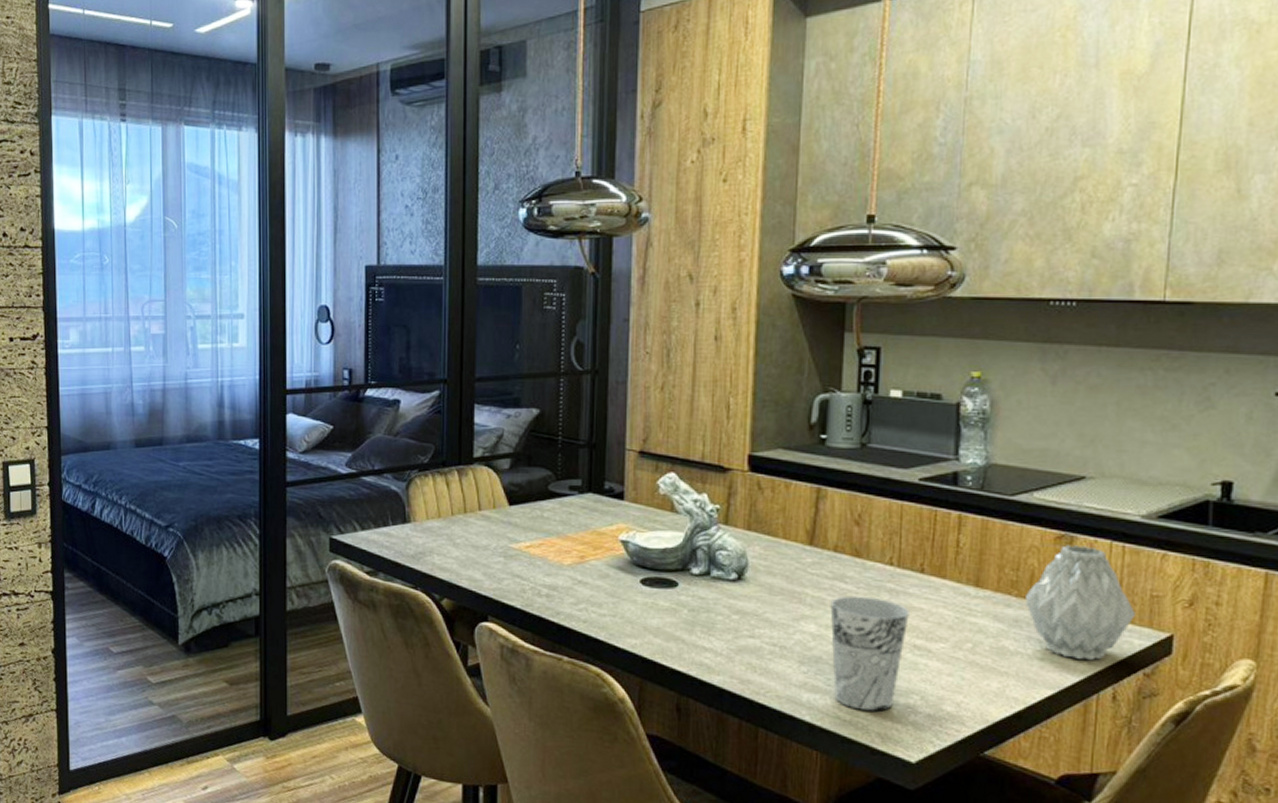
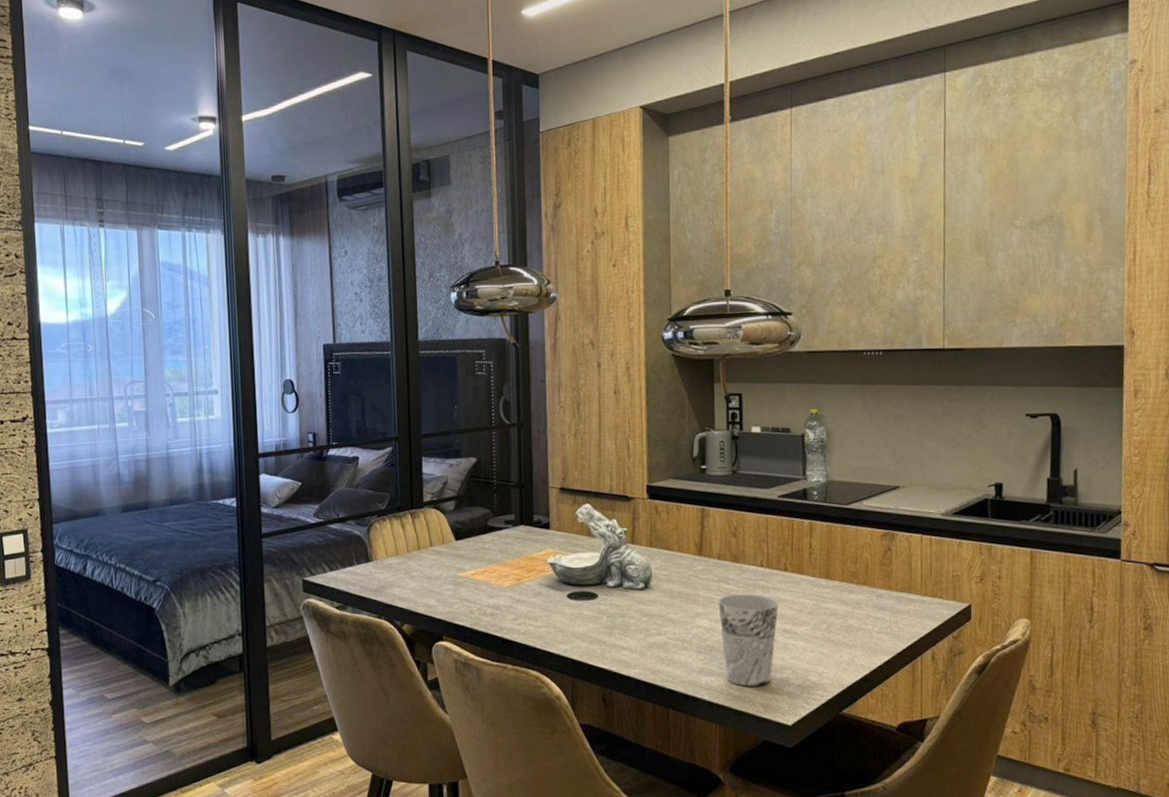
vase: present [1025,545,1135,661] -> none [863,540,943,631]

